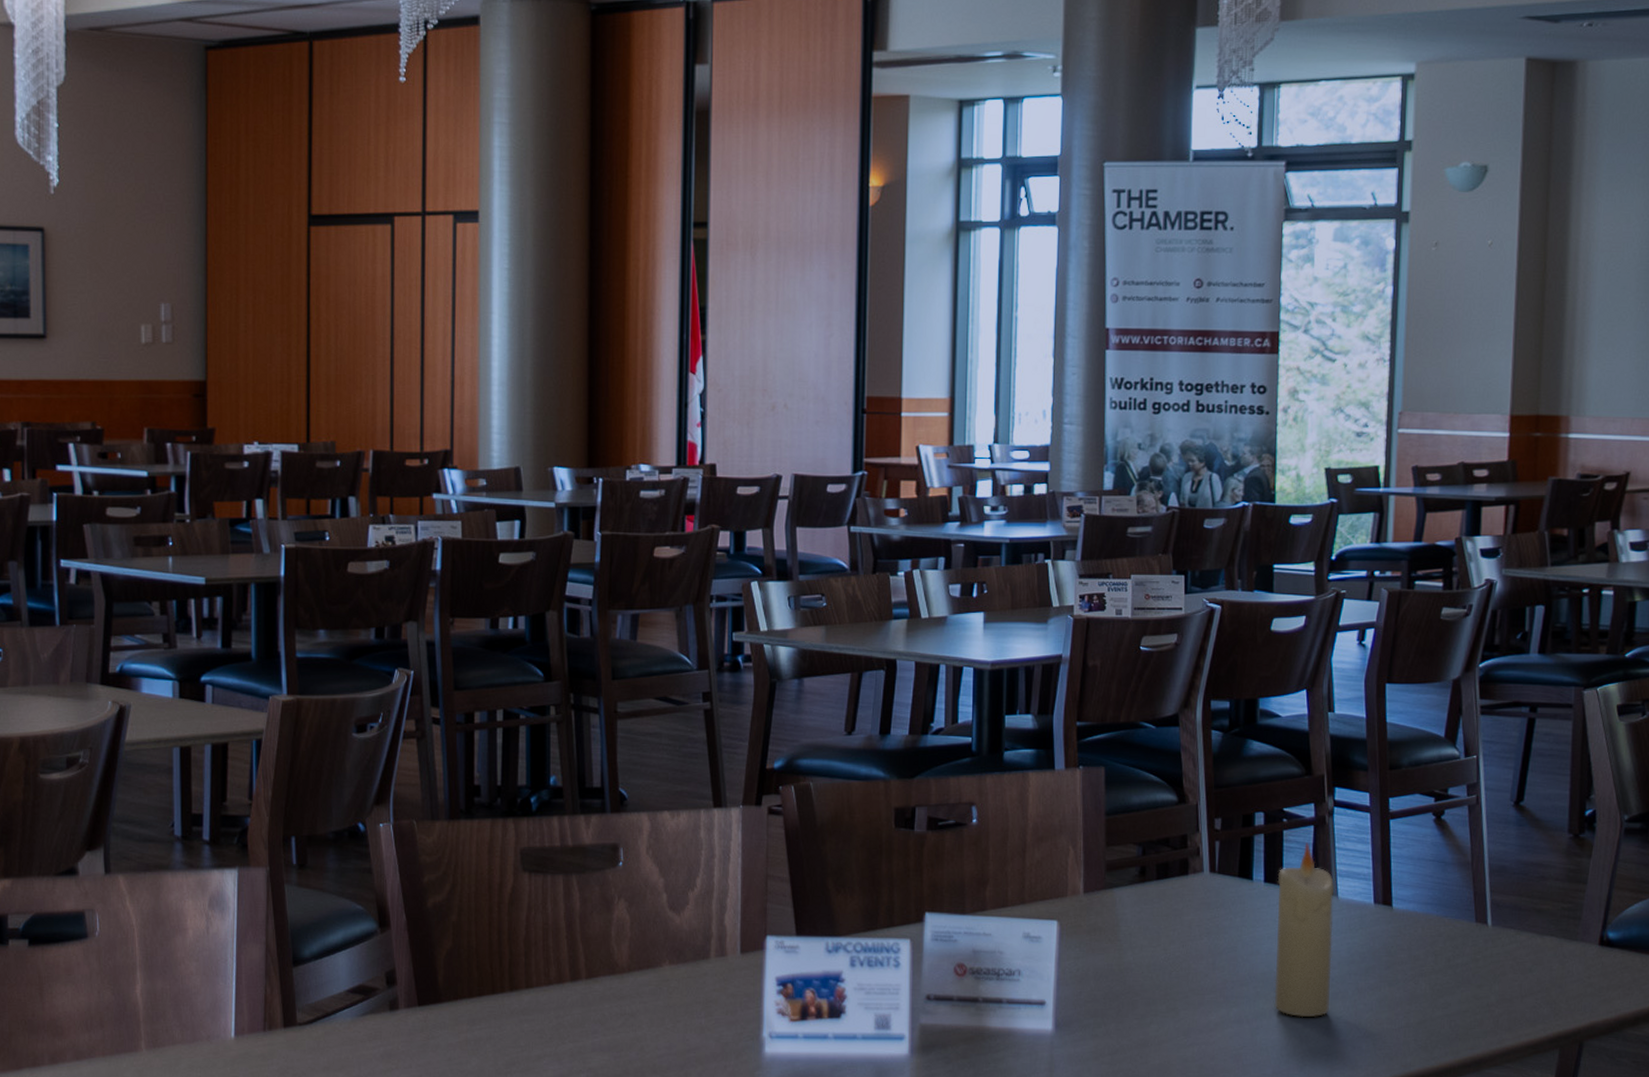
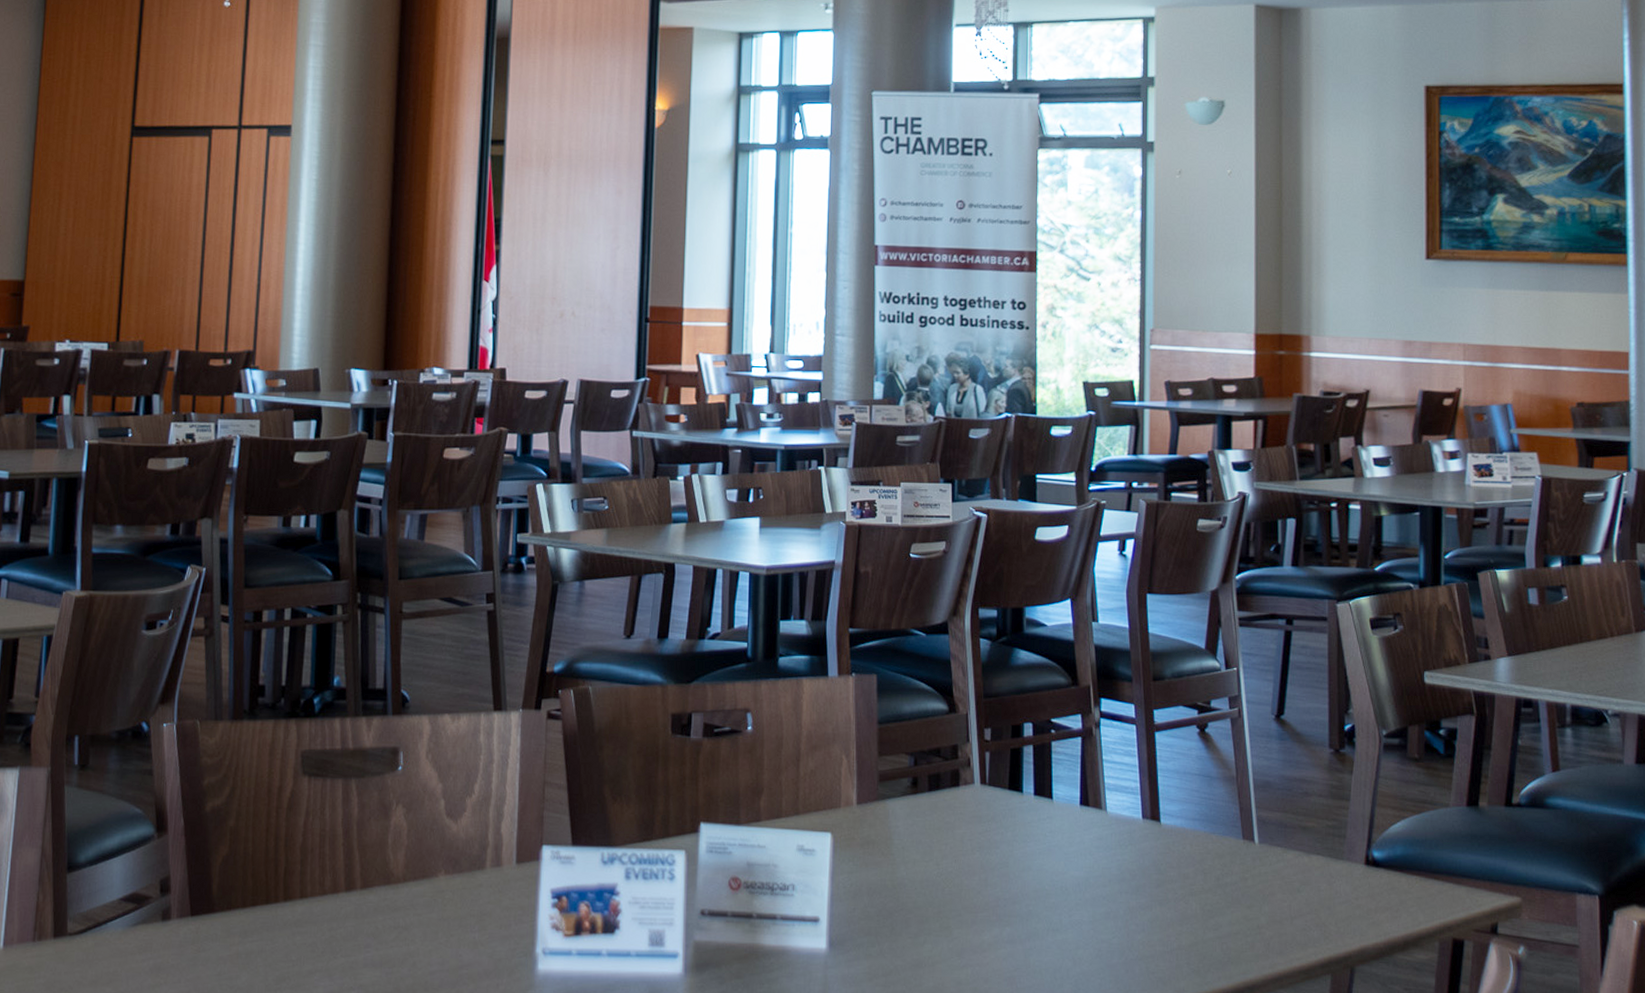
candle: present [1274,842,1335,1018] -> none [1046,754,1104,938]

